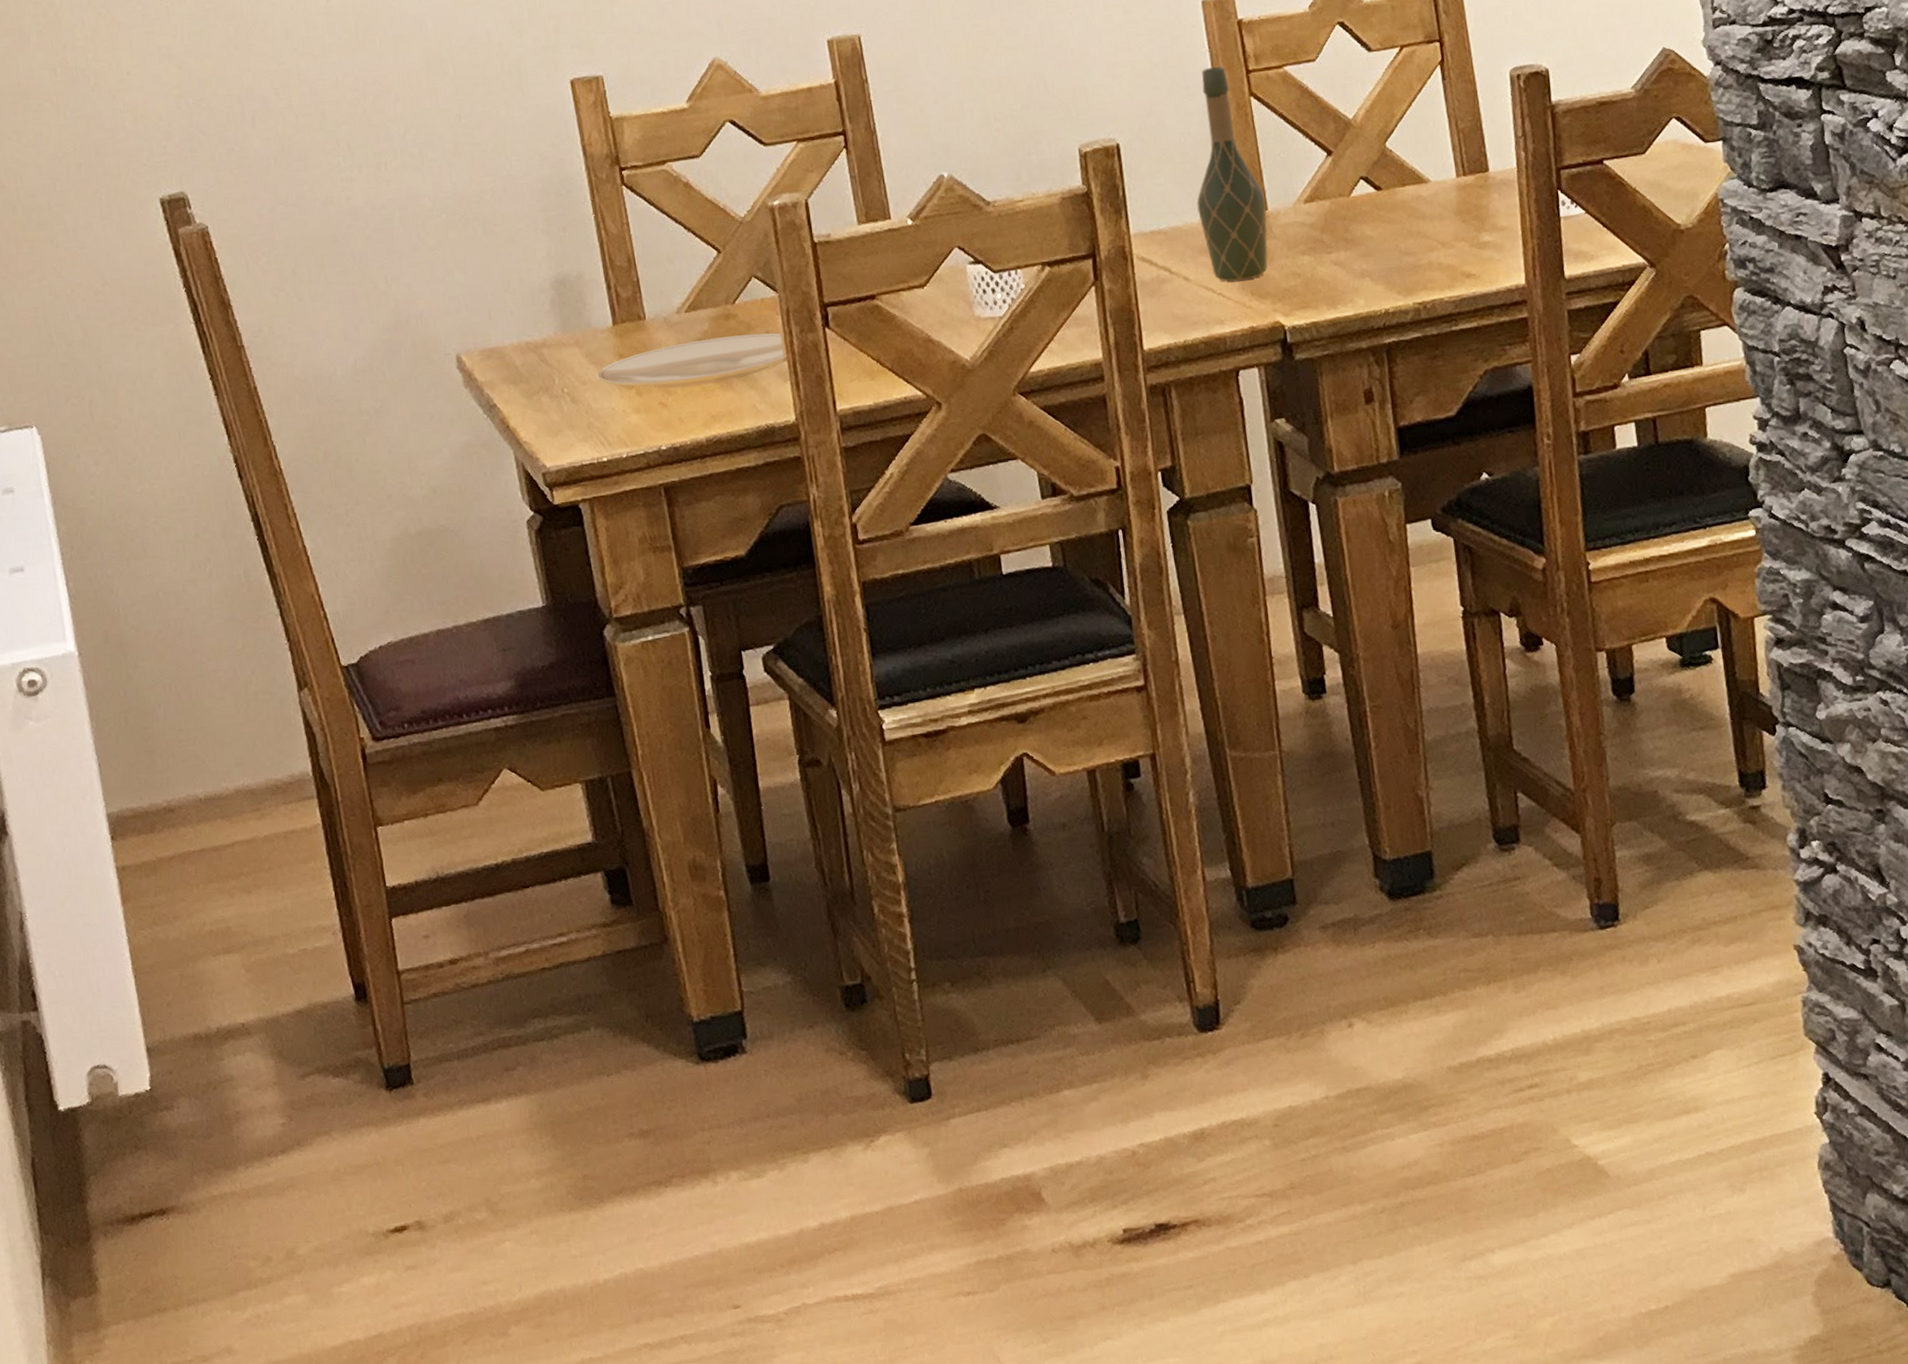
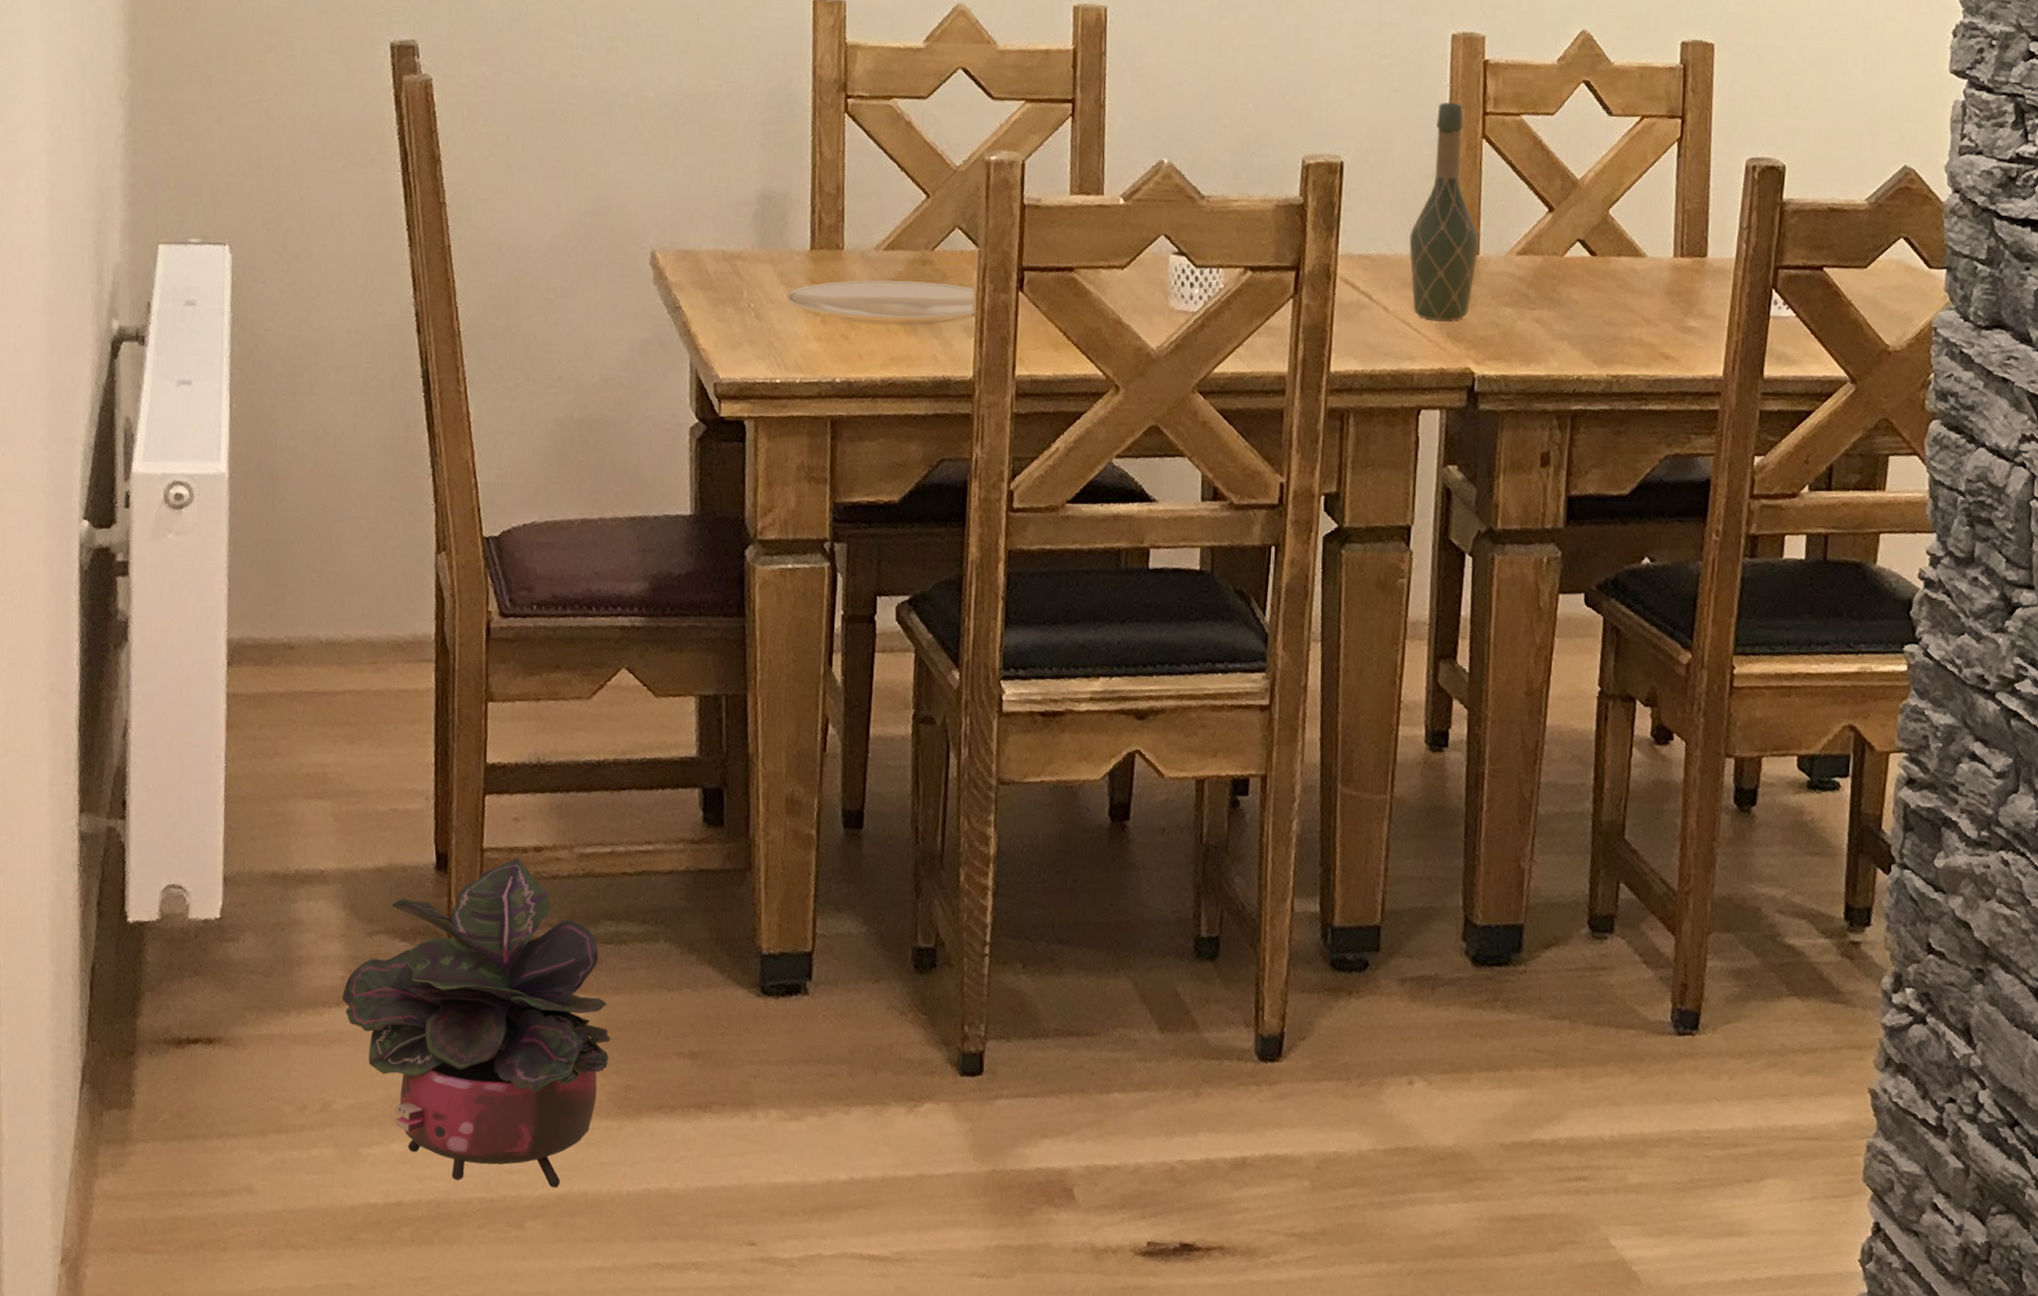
potted plant: none [285,973,562,1302] -> present [341,857,611,1188]

